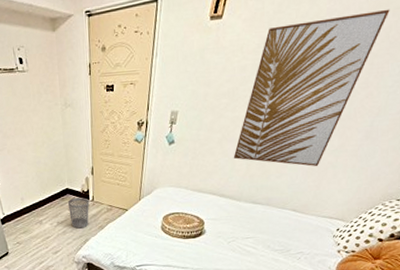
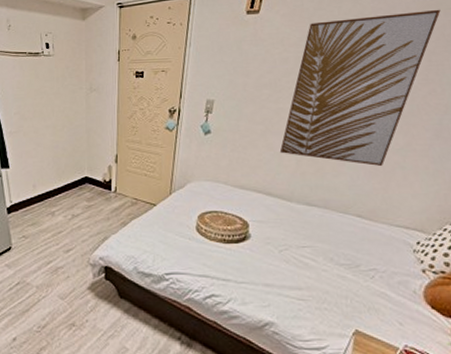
wastebasket: present [67,197,90,229] -> none [86,188,111,224]

